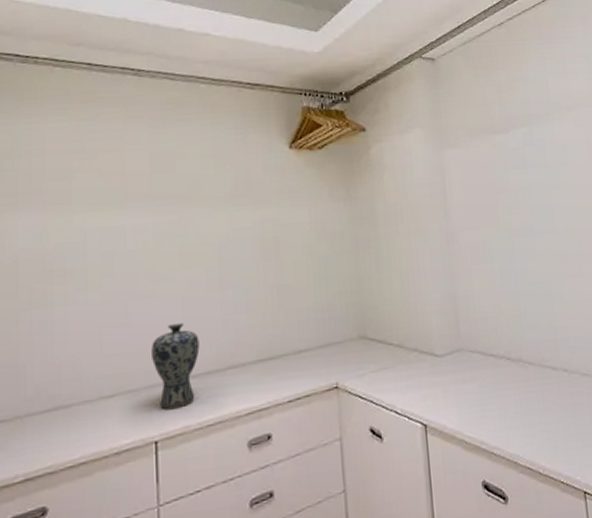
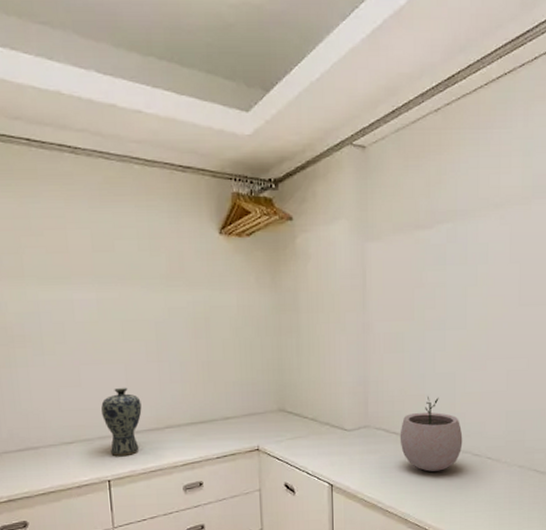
plant pot: none [497,310,569,400] -> present [400,396,463,472]

